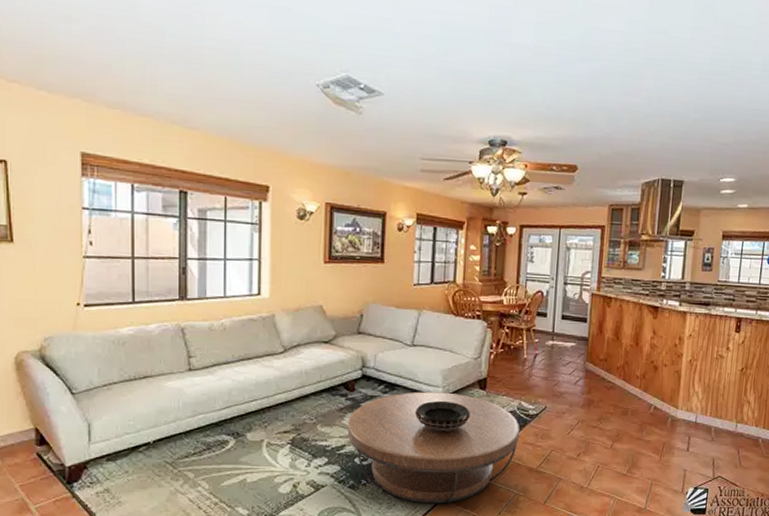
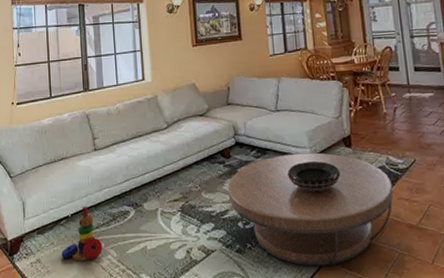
stacking toy: none [138,432,191,493] -> present [62,206,102,262]

